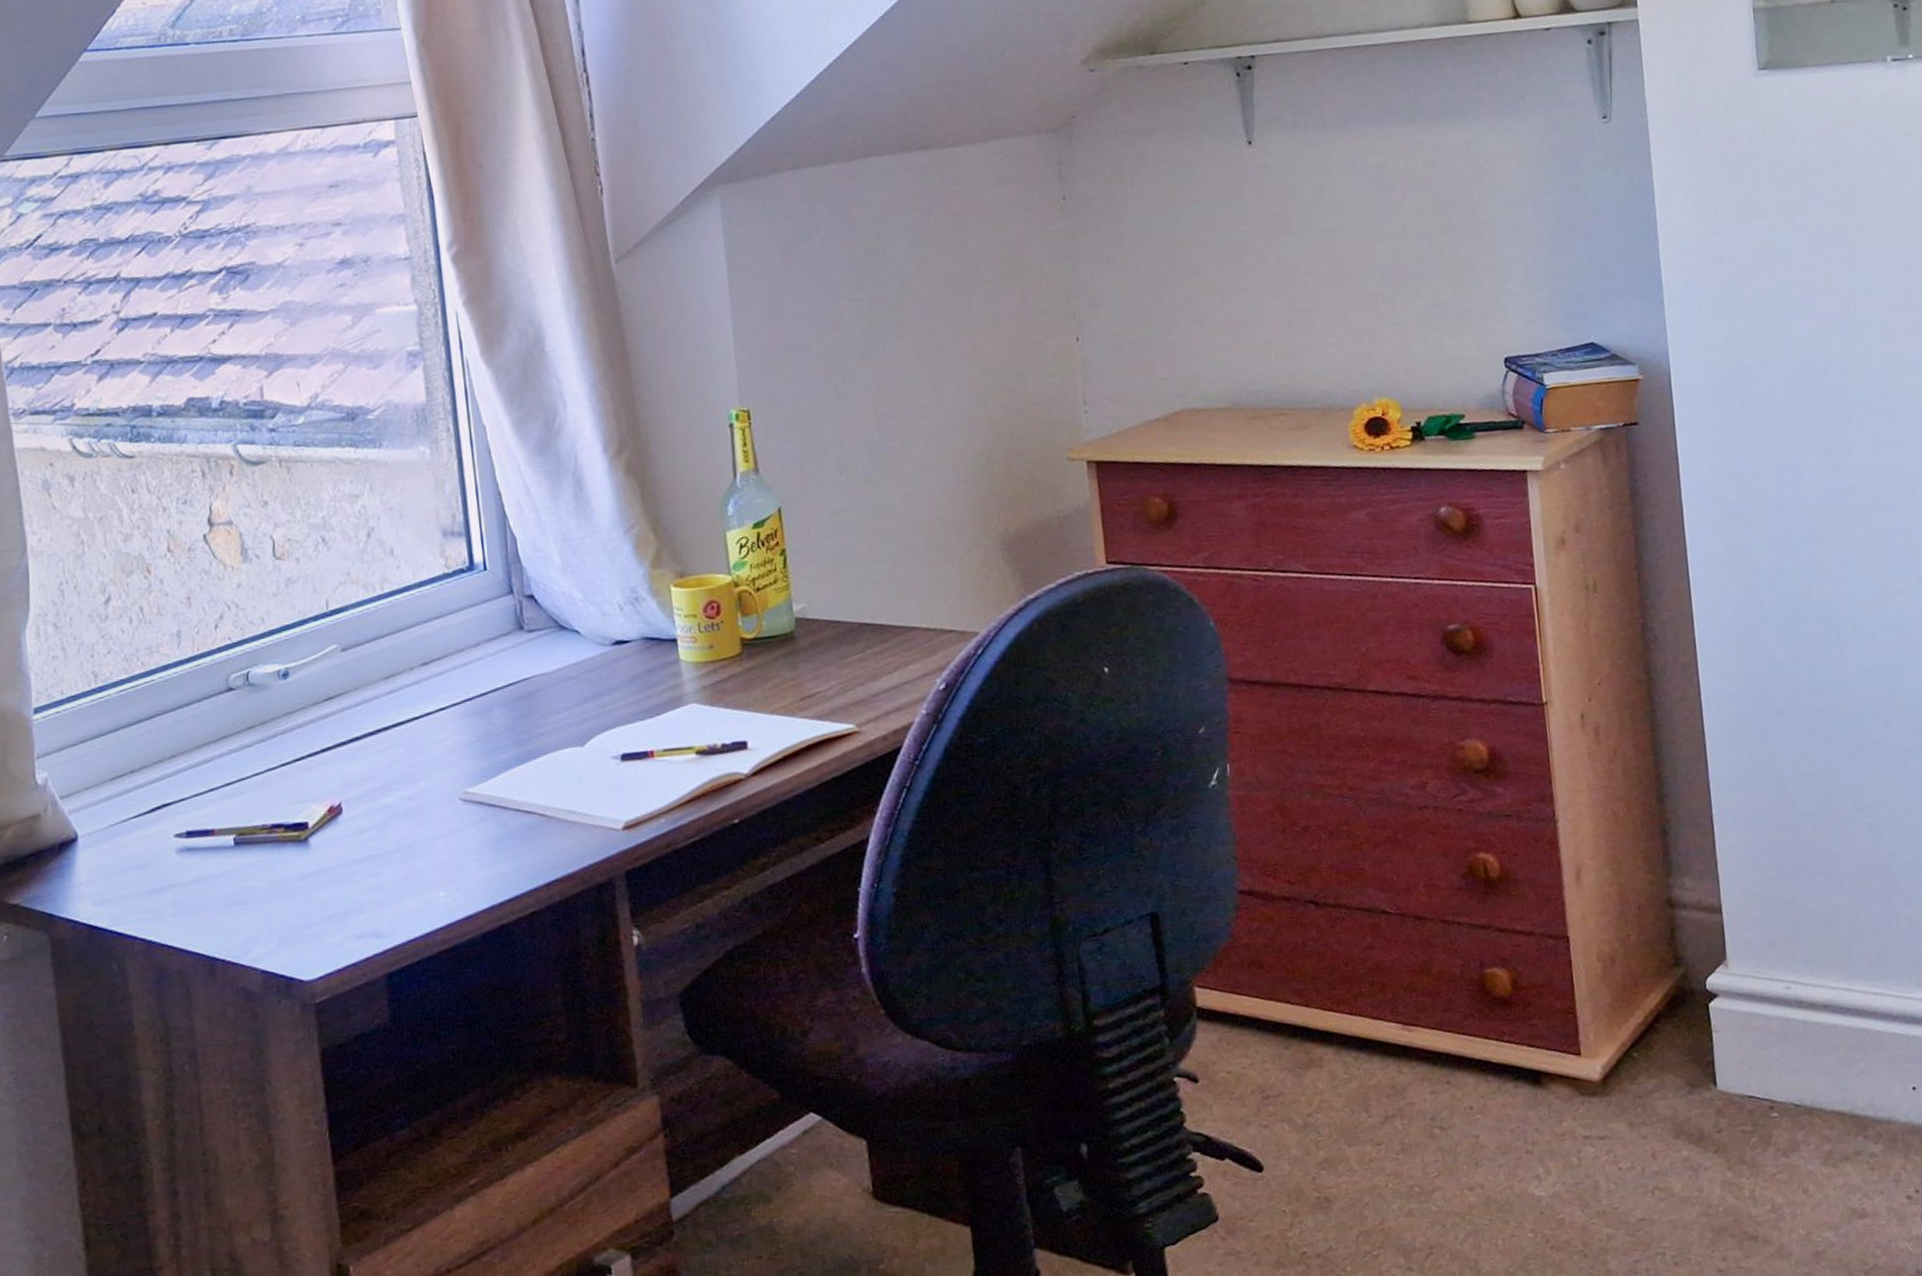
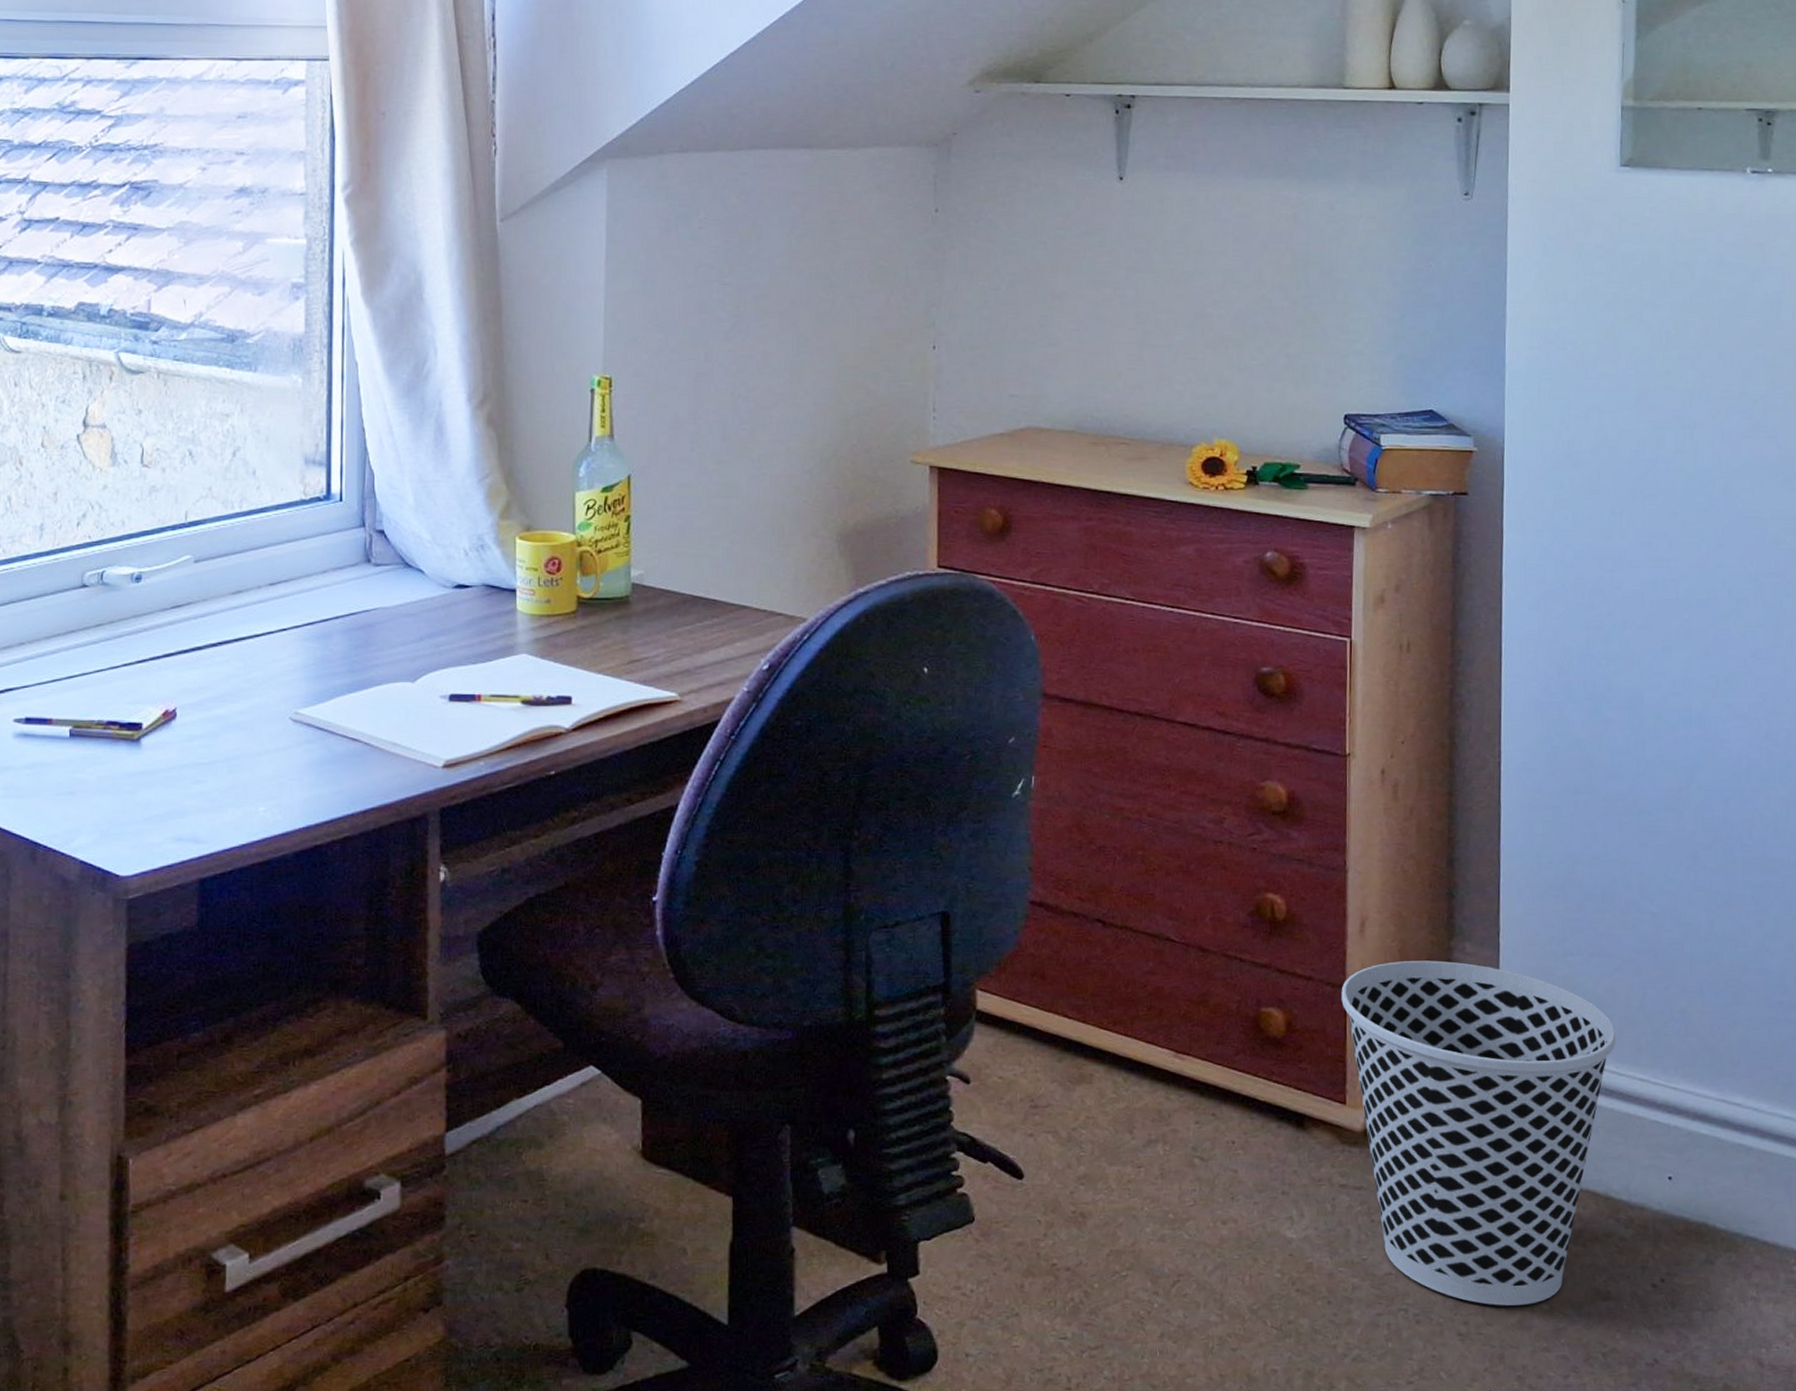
wastebasket: none [1563,898,1846,1238] -> present [1341,960,1616,1306]

